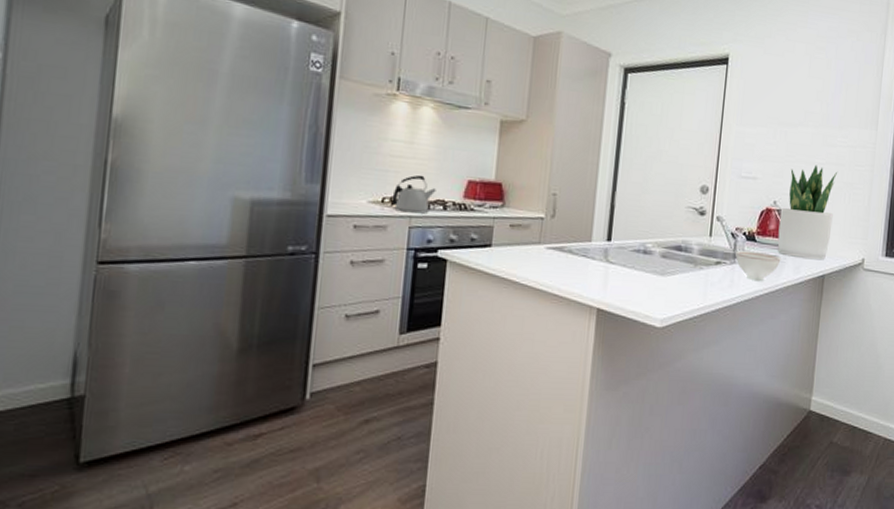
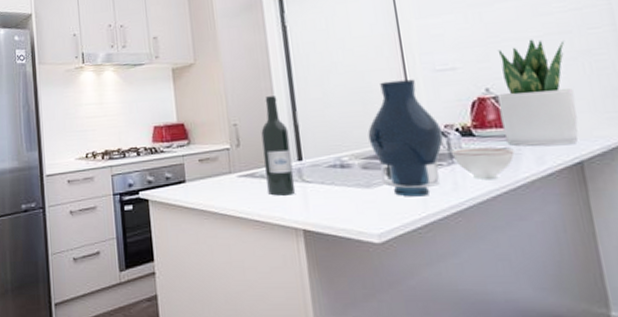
kettle: present [391,174,436,214] -> none [93,129,128,164]
wine bottle: none [571,171,605,274] -> present [261,96,296,196]
vase: none [672,178,734,289] -> present [367,79,444,197]

